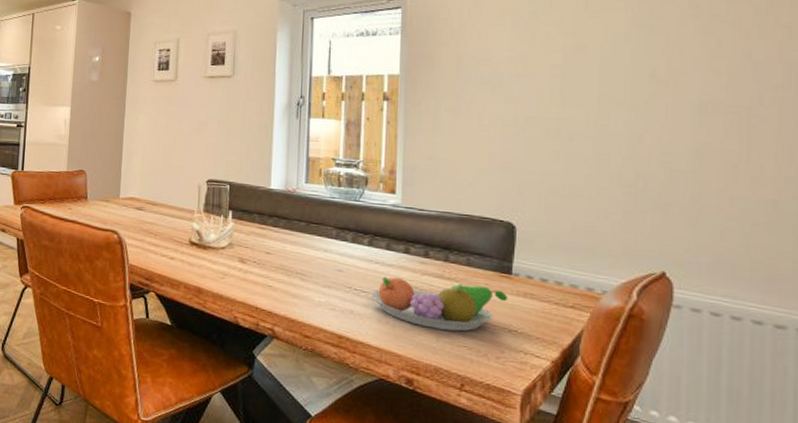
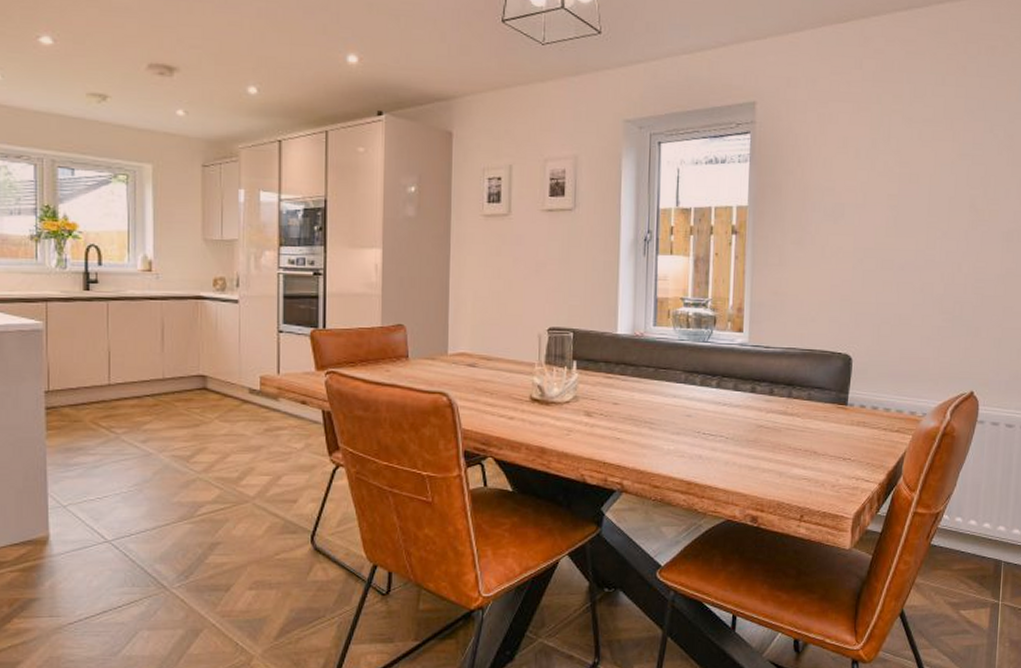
fruit bowl: present [371,276,507,332] -> none [719,417,843,465]

